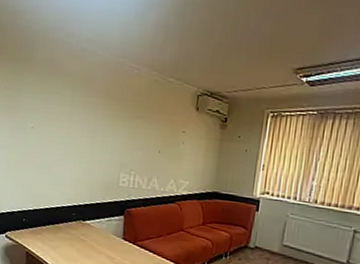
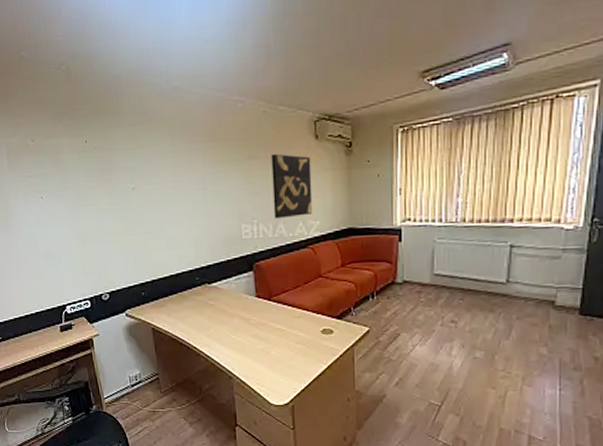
wall art: none [149,117,190,175] -> present [271,153,313,219]

